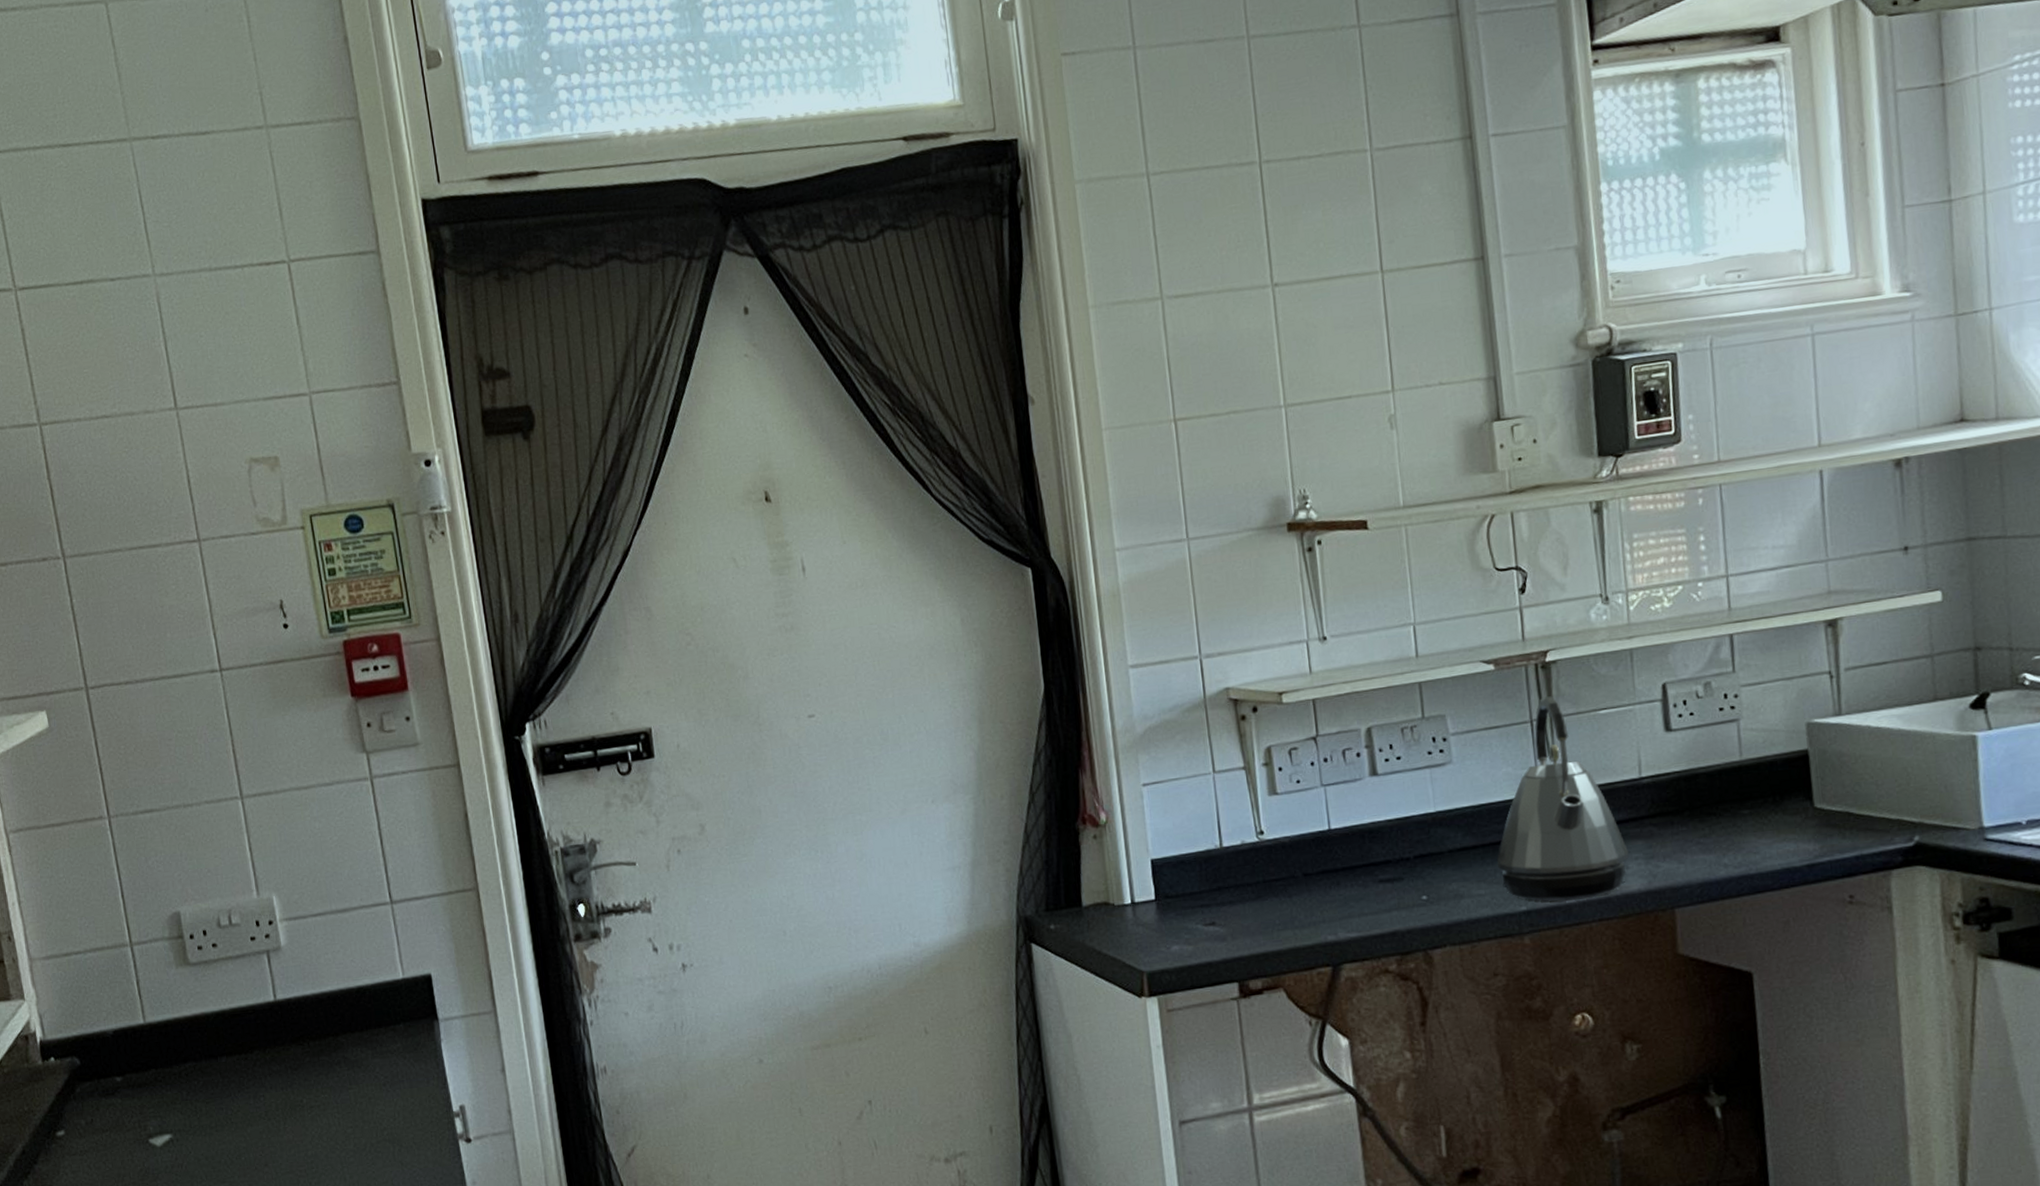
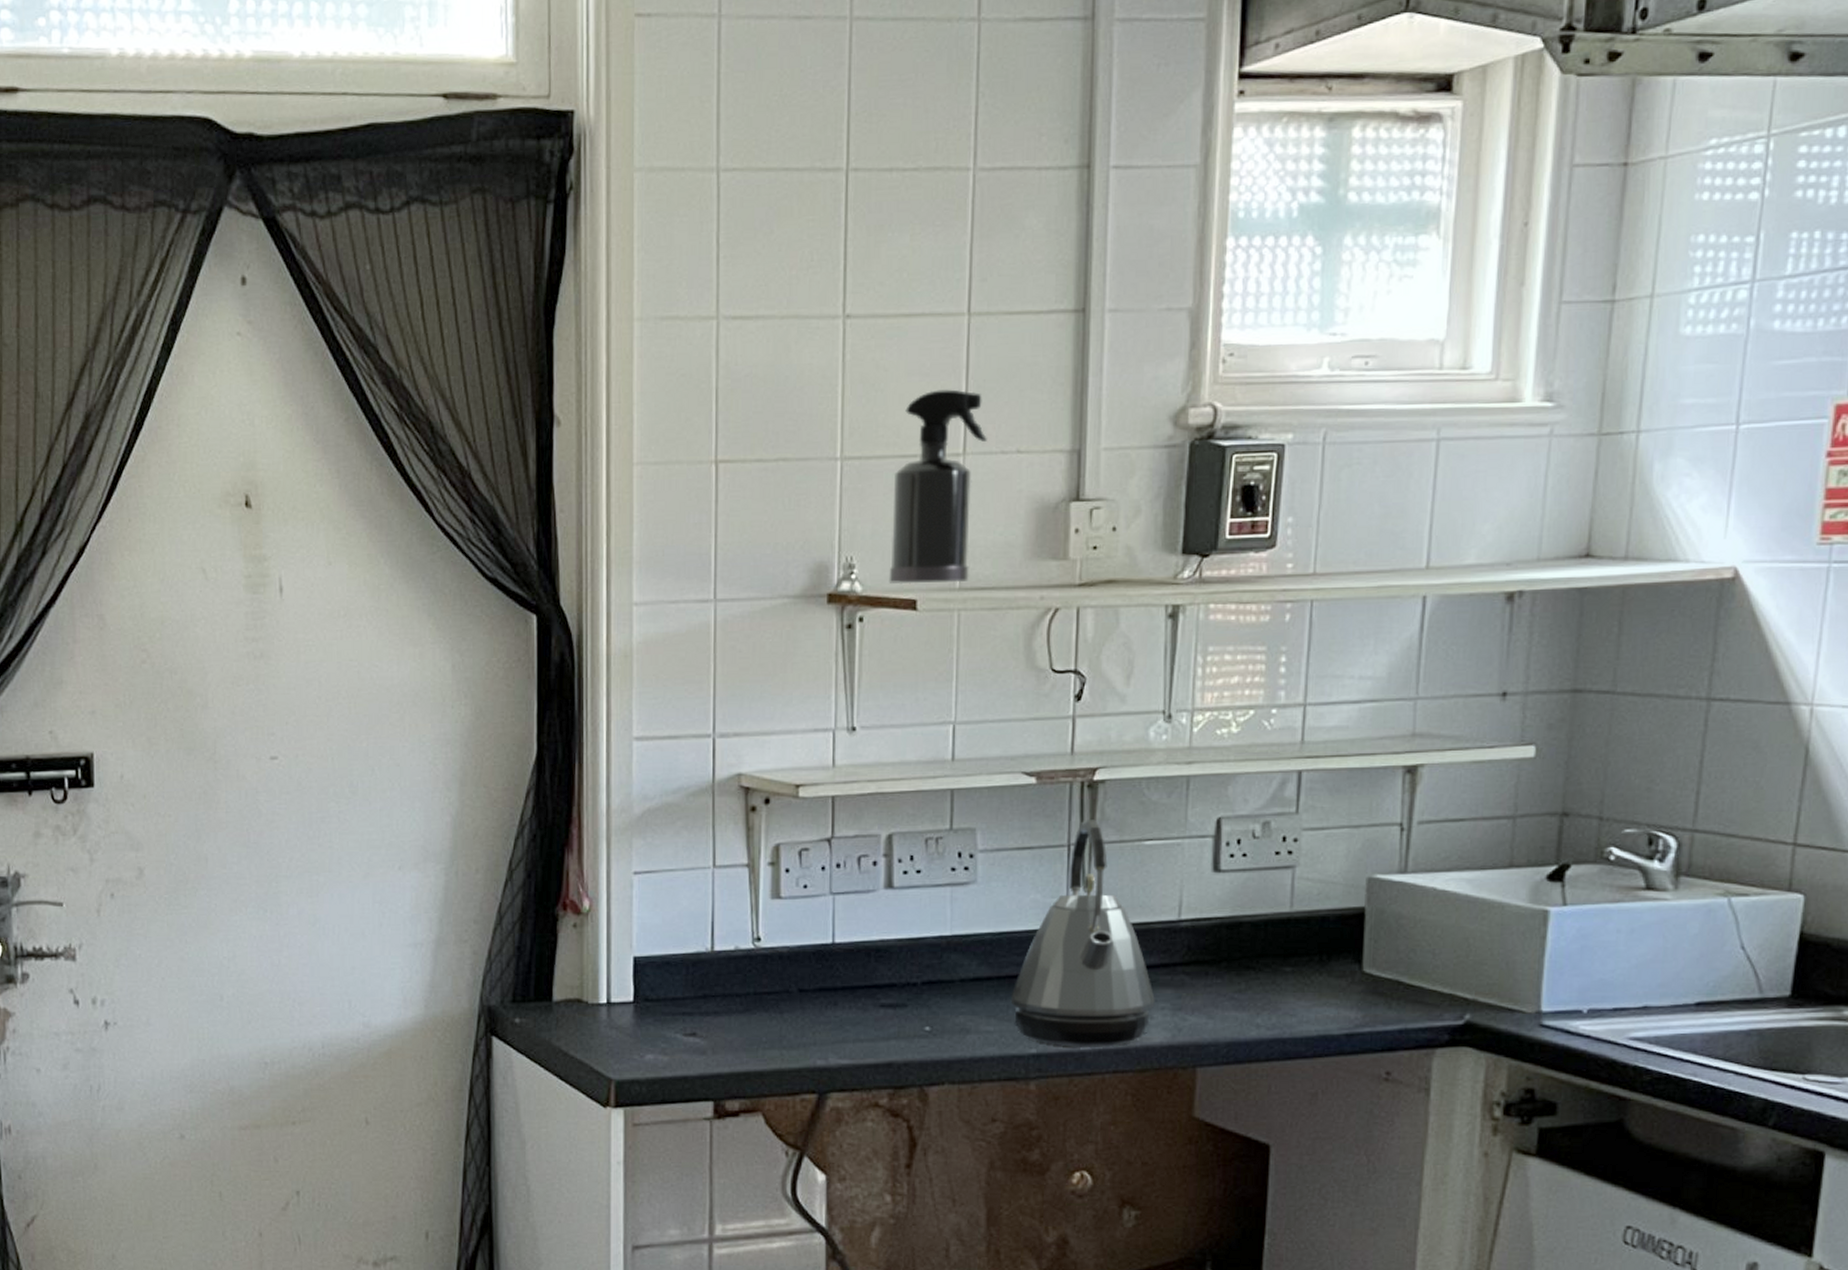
spray bottle: none [1332,336,1412,509] -> present [889,389,987,585]

